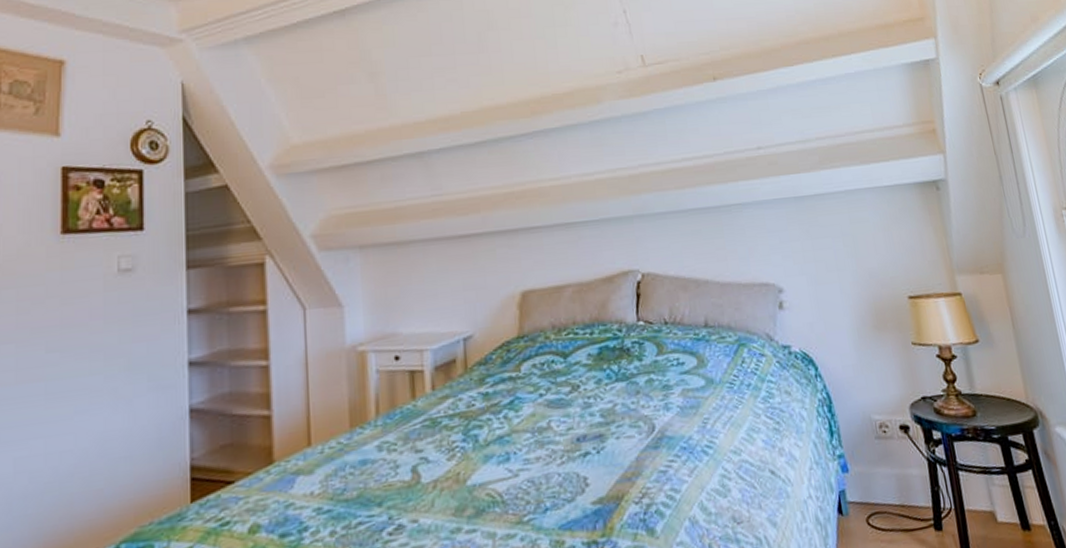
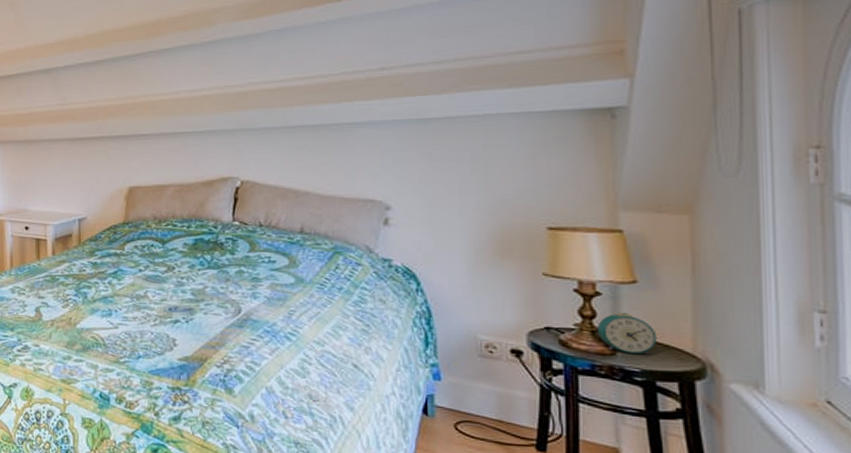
alarm clock: none [959,372,1002,413] -> present [597,313,657,355]

